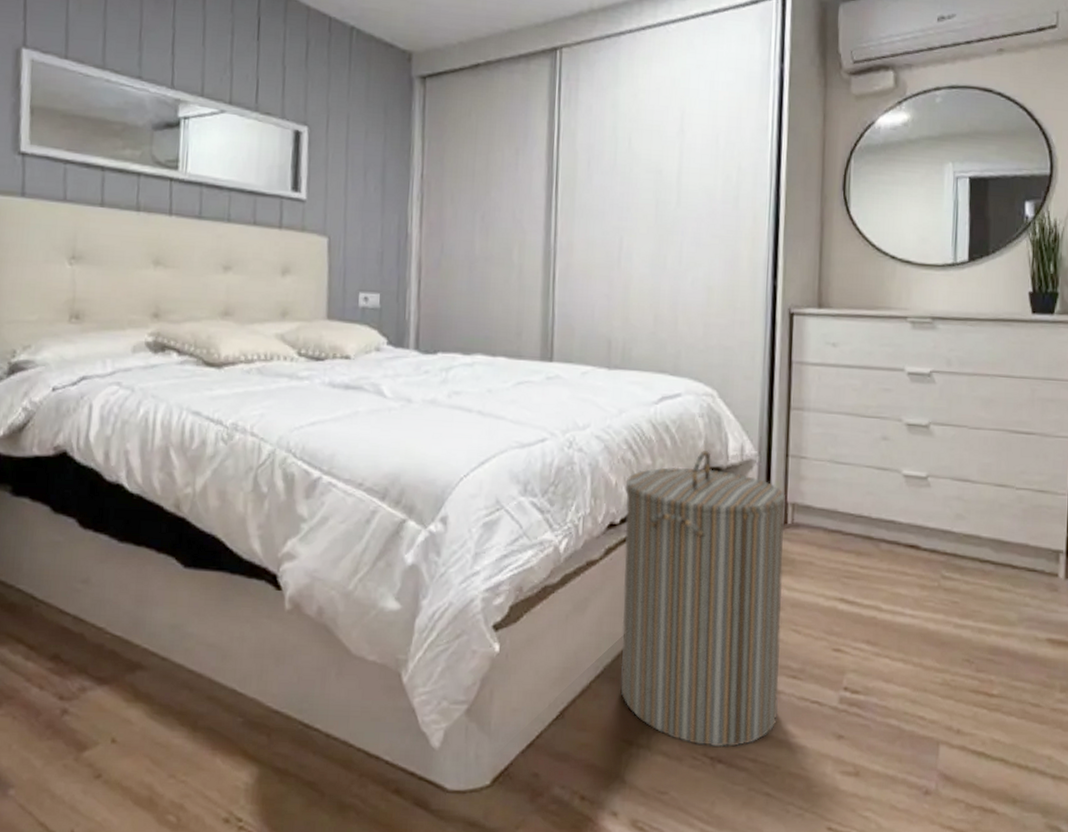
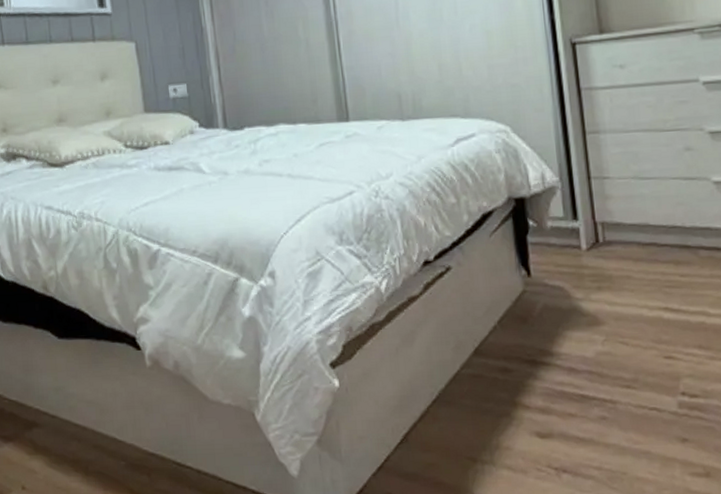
laundry hamper: present [621,449,786,748] -> none [434,182,617,458]

